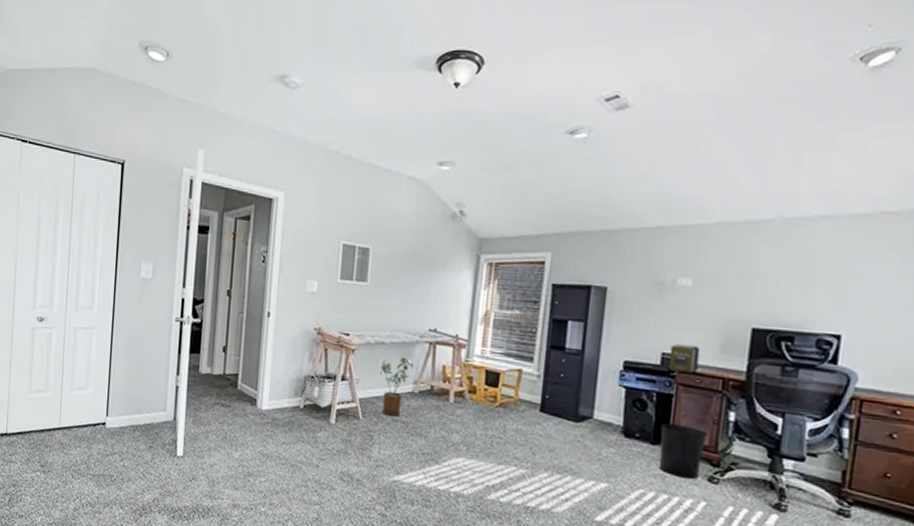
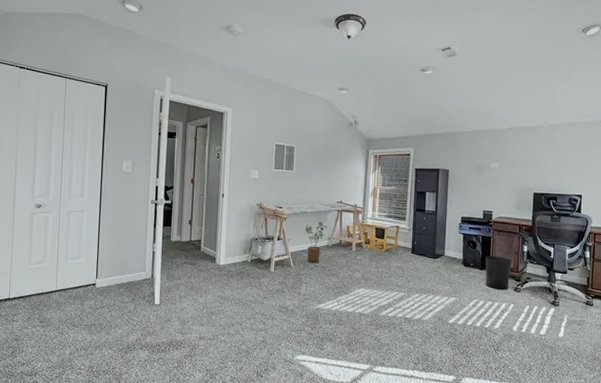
books: present [669,344,701,373] -> none [488,204,505,223]

